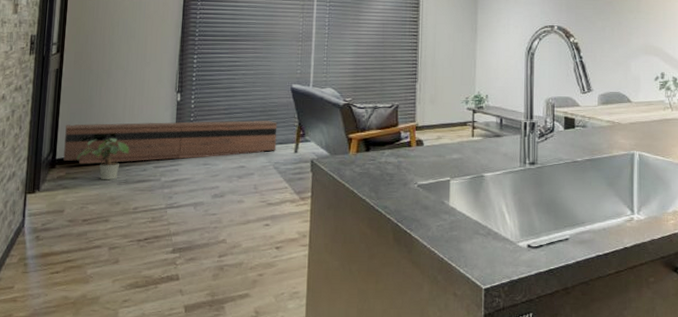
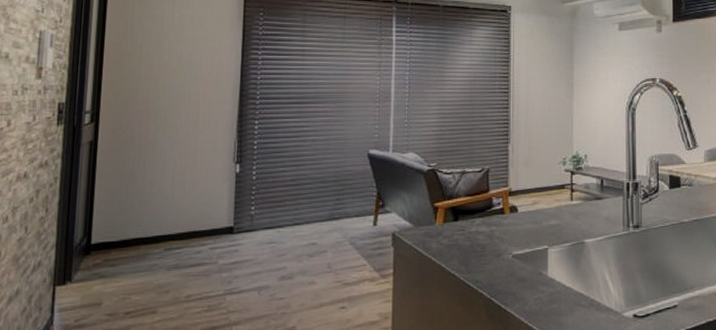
media console: present [63,120,278,164] -> none [100,190,353,248]
potted plant: present [76,138,129,180] -> none [116,218,179,266]

